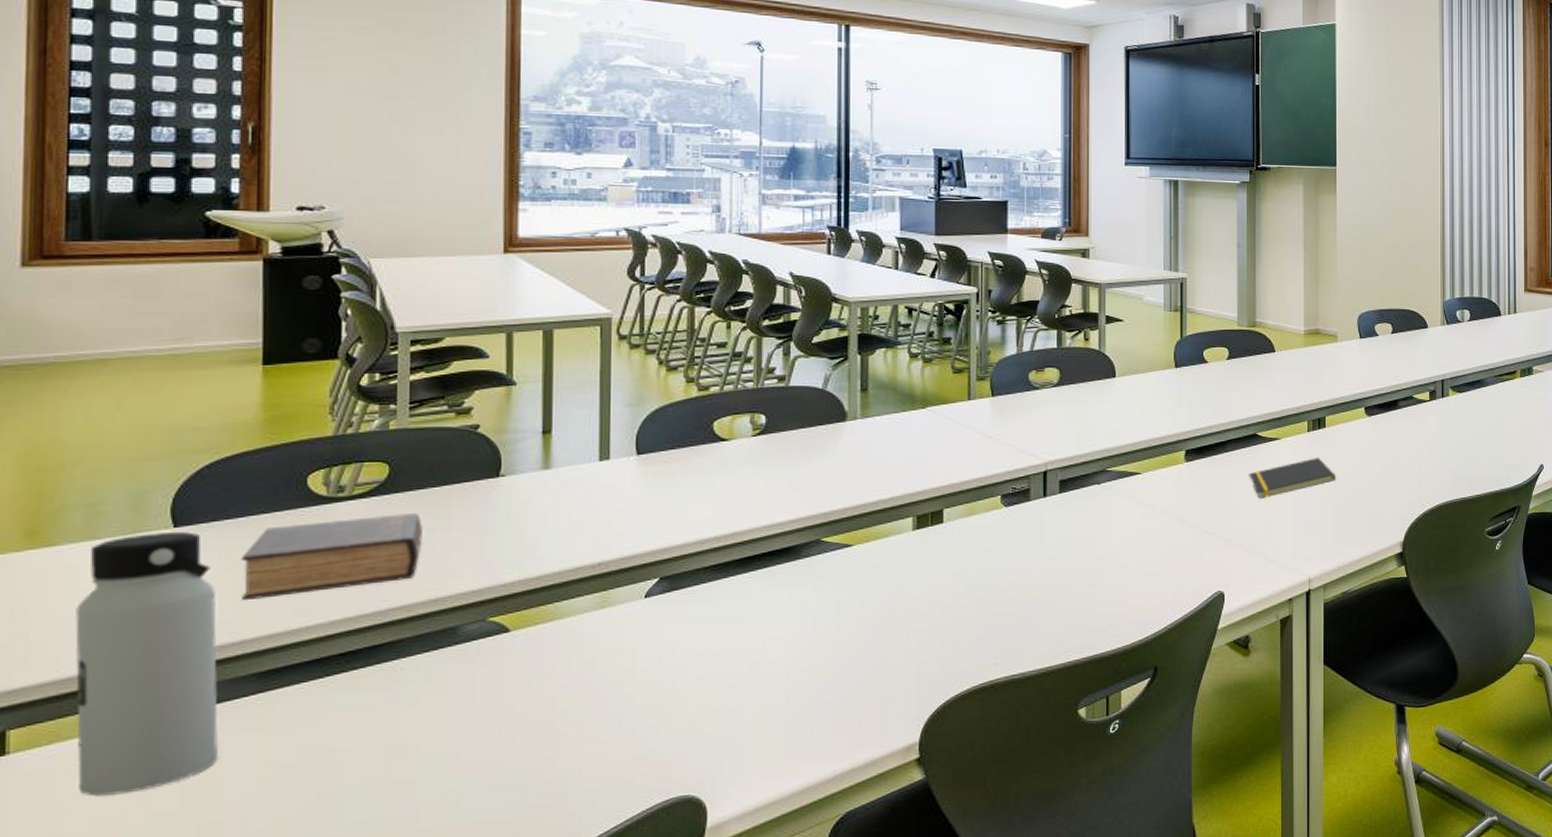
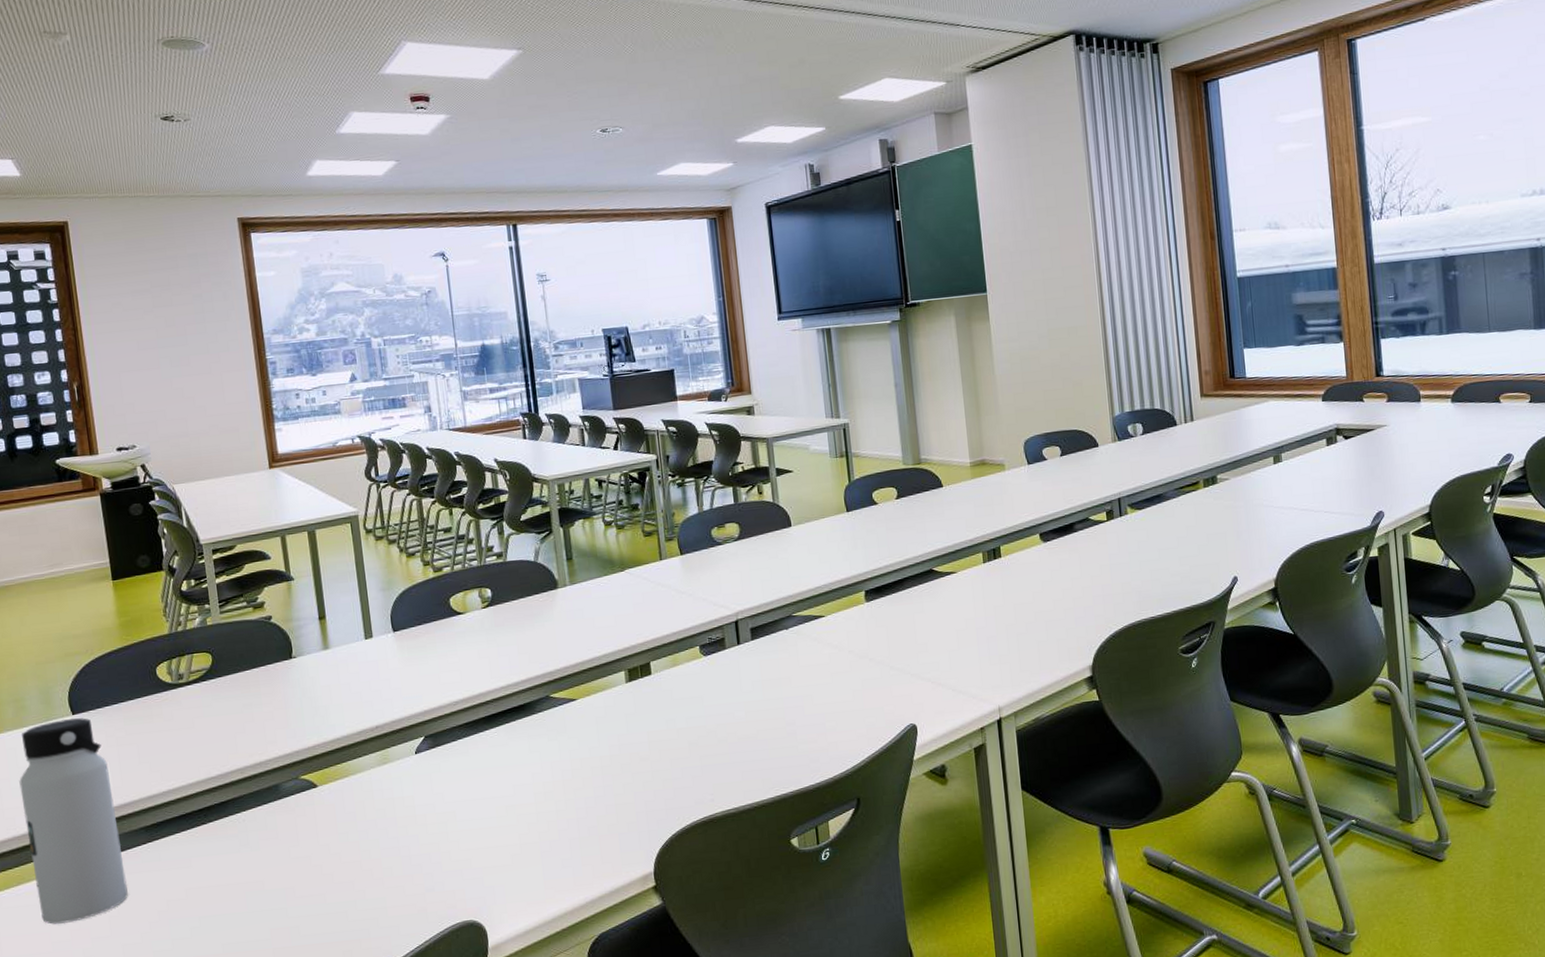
book: present [241,512,423,601] -> none [120,692,244,770]
notepad: present [1249,457,1337,499] -> none [929,587,1017,632]

